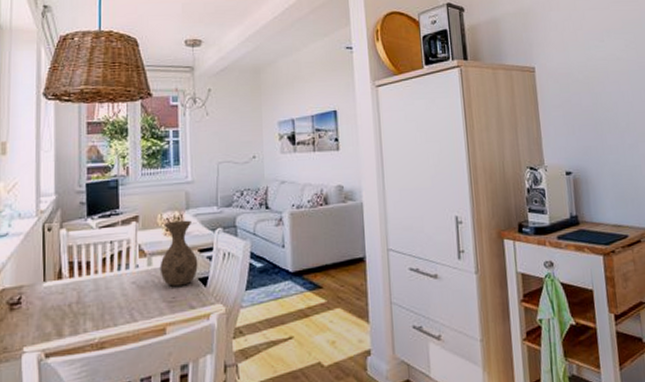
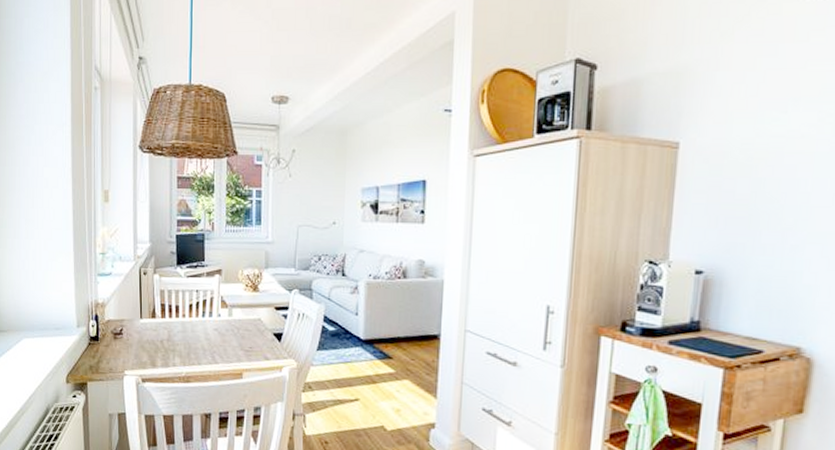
vase: present [159,220,198,287] -> none [239,278,274,338]

